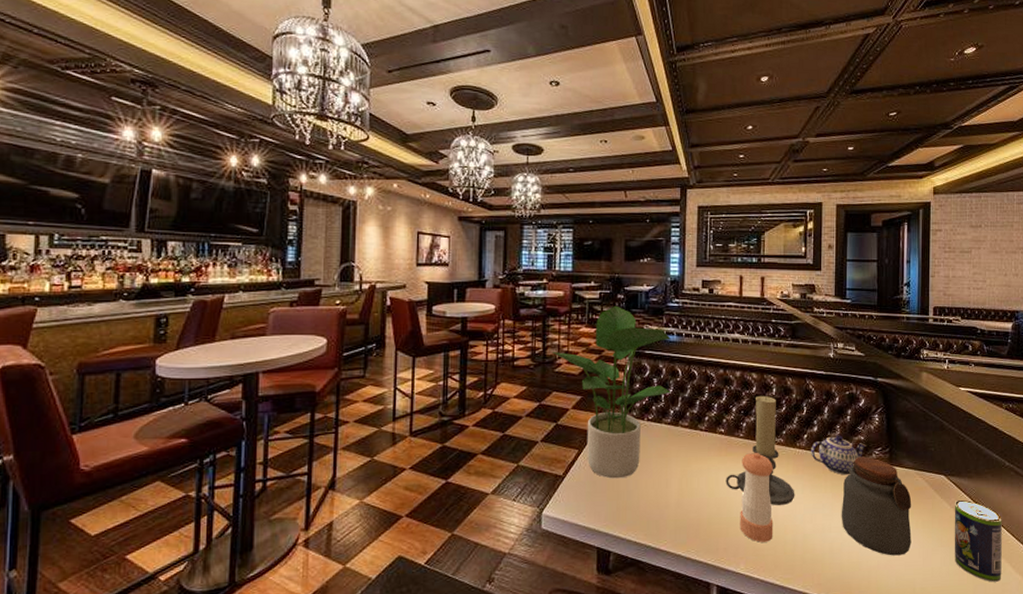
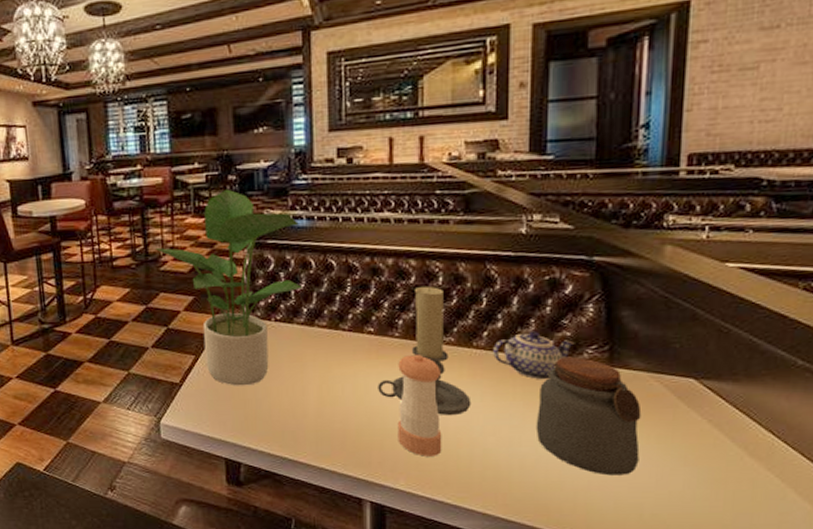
beverage can: present [954,499,1002,582] -> none [705,409,786,511]

